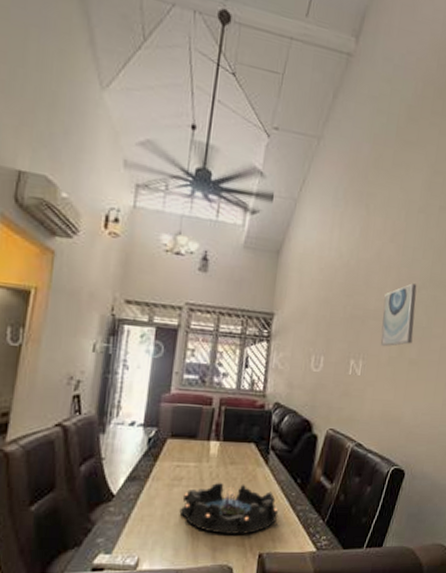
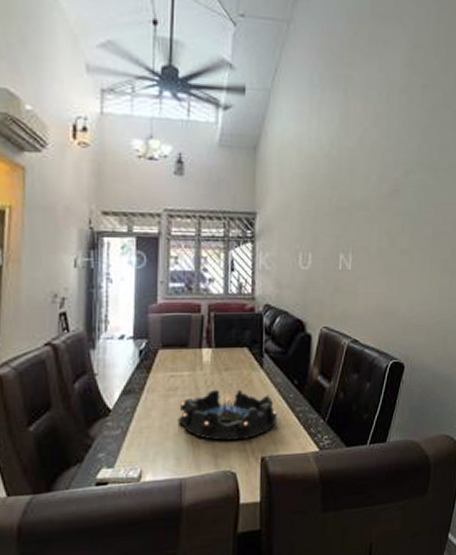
wall art: present [380,283,417,347] -> none [369,169,404,238]

